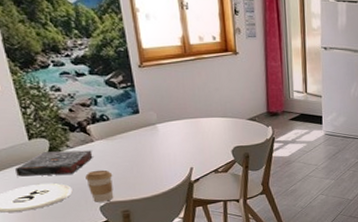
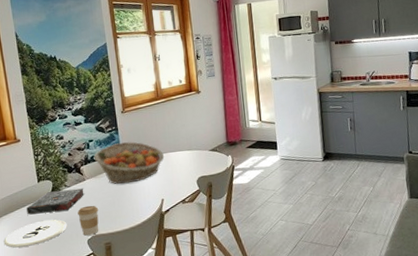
fruit basket: none [104,102,194,149] -> present [94,142,165,185]

